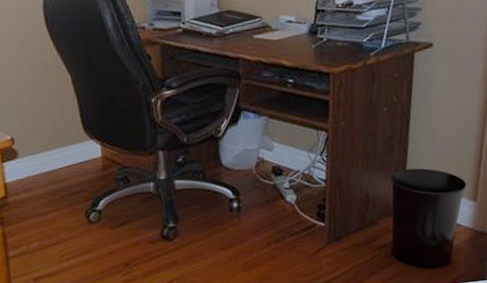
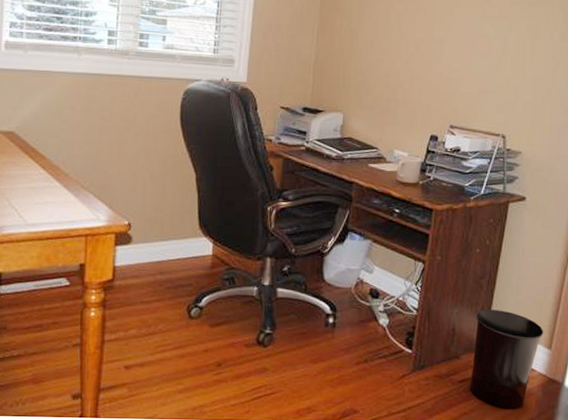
mug: none [284,19,313,50] -> present [396,155,423,184]

